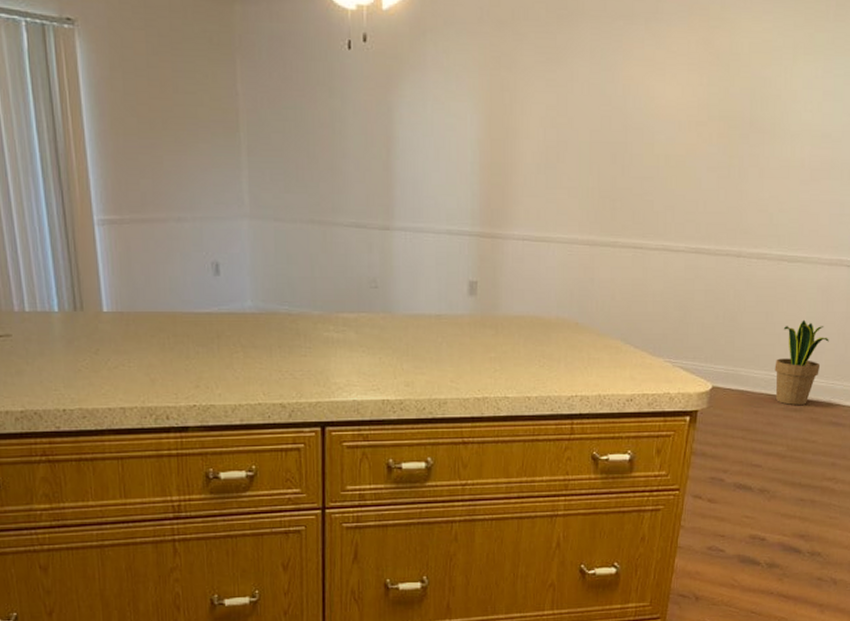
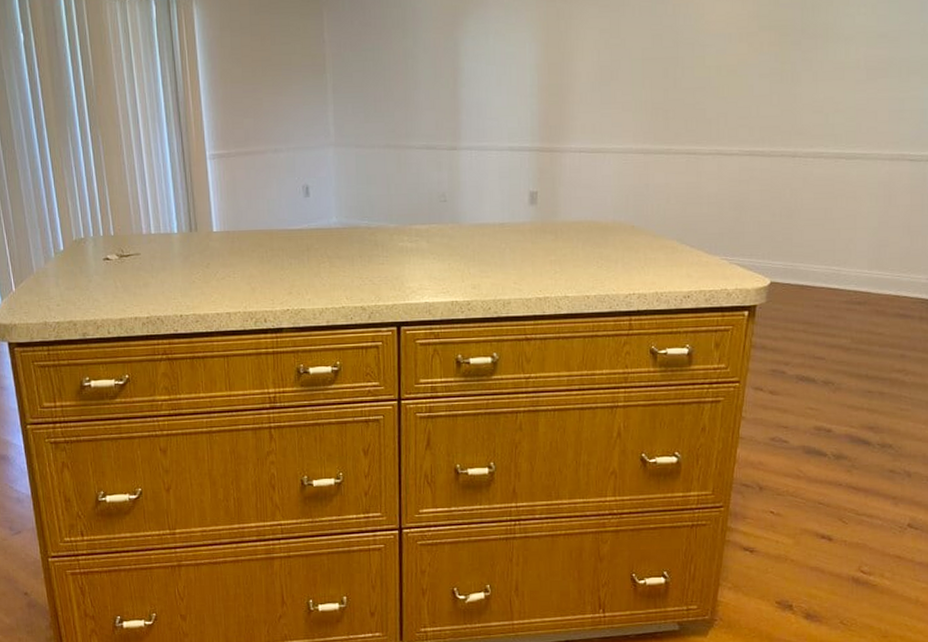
potted plant: present [774,319,829,405] -> none [835,214,893,298]

